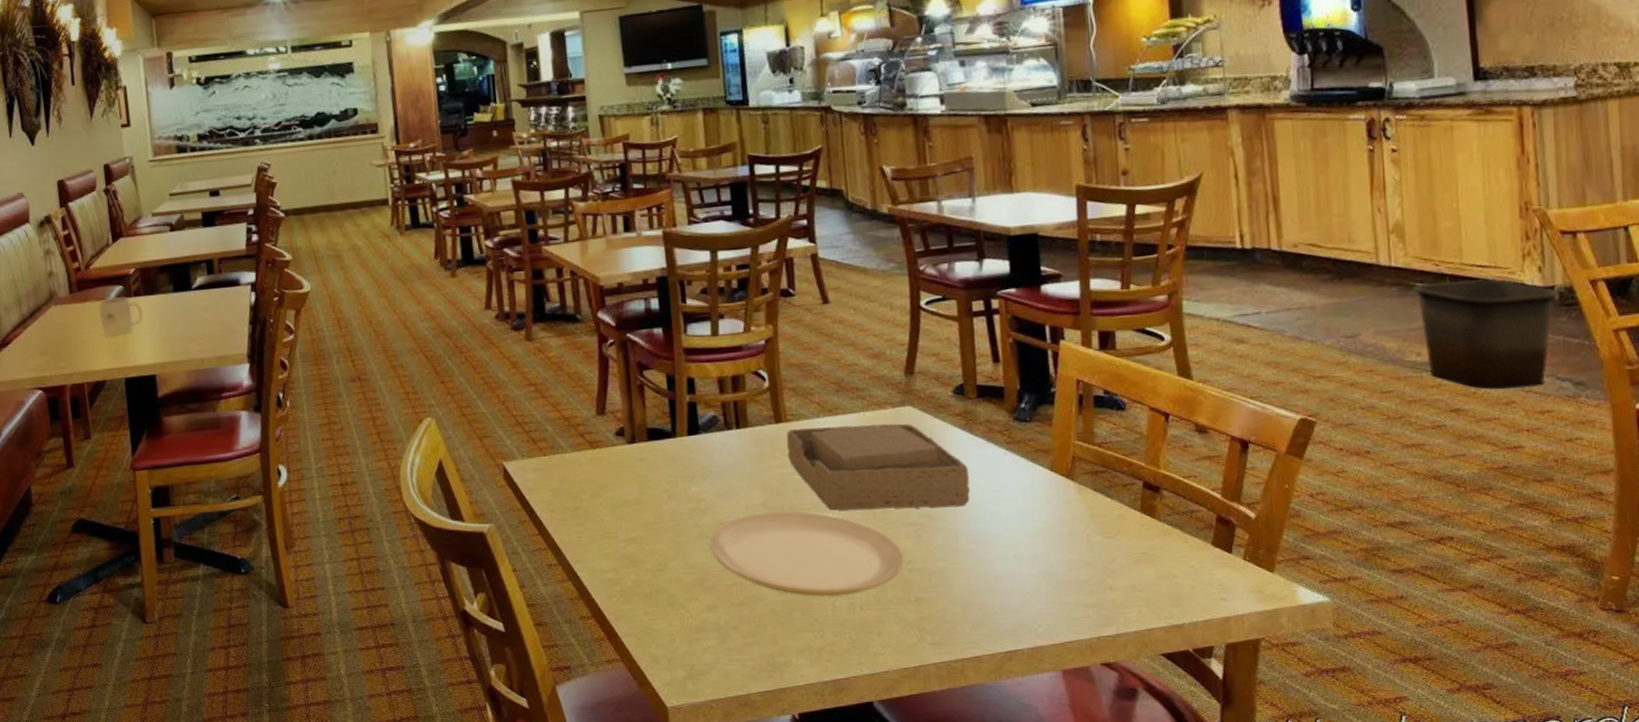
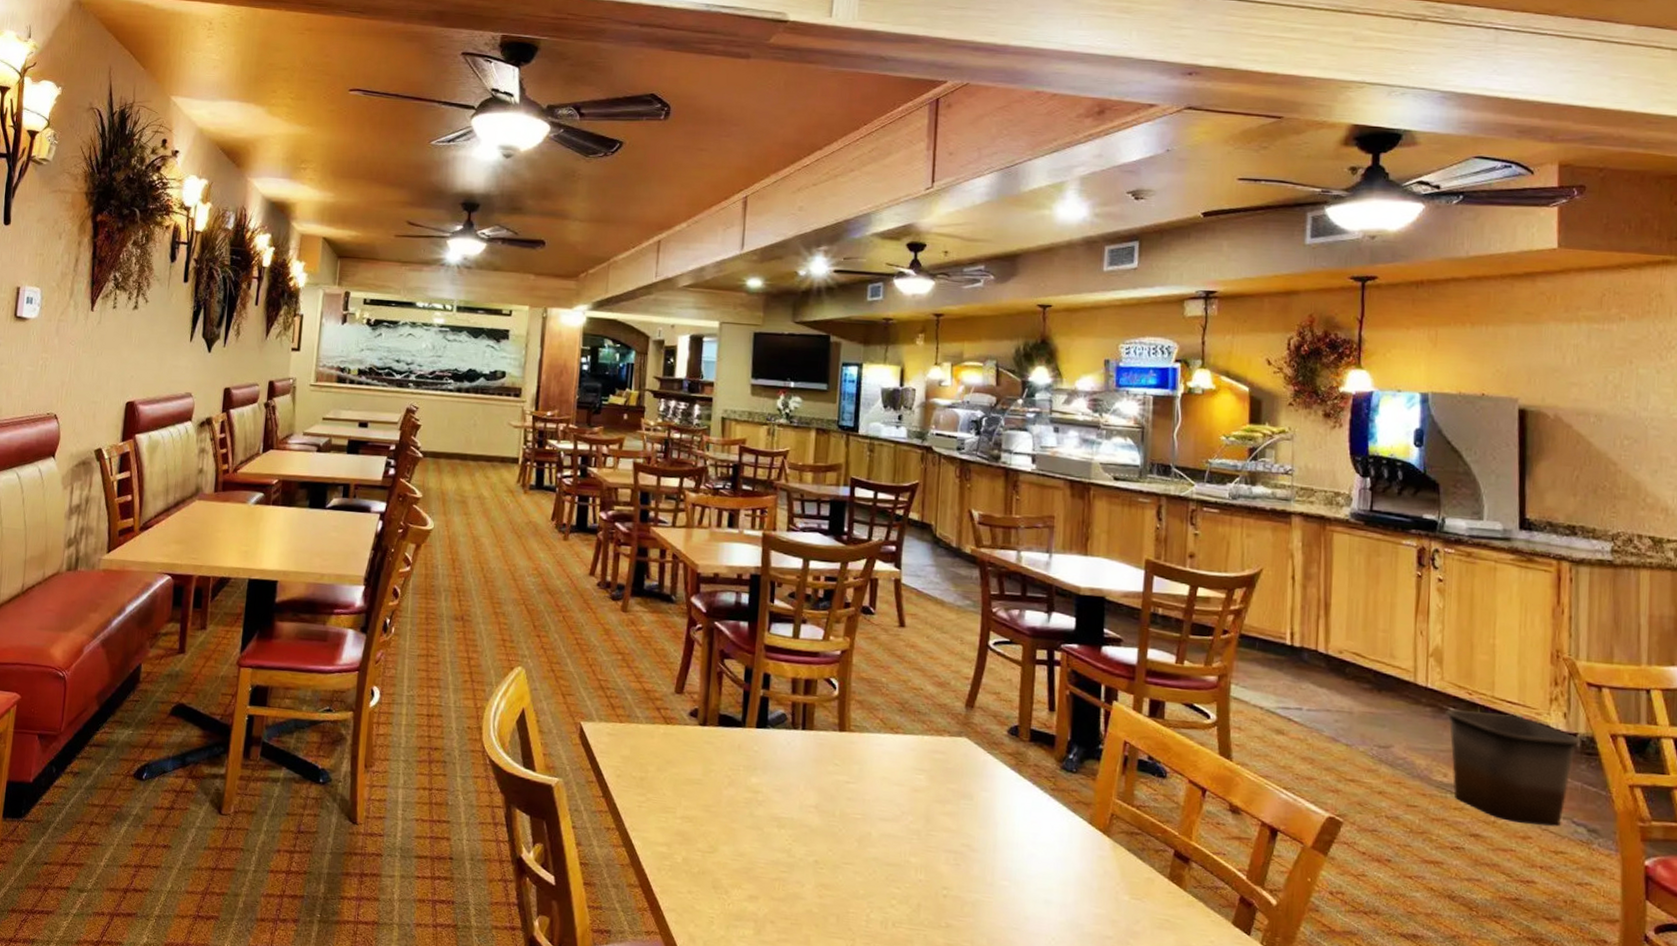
mug: present [98,296,144,337] -> none [236,502,277,539]
plate: present [709,511,904,596] -> none [760,814,941,909]
napkin holder: present [786,423,970,511] -> none [845,739,1012,843]

